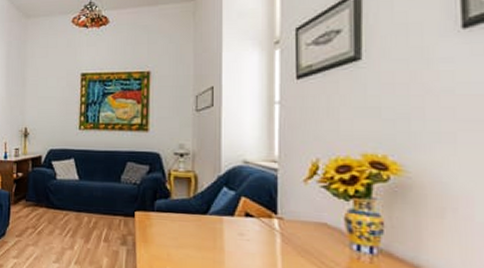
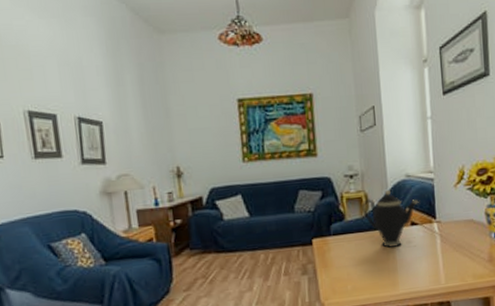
teapot: none [190,173,257,237] -> present [362,189,419,249]

